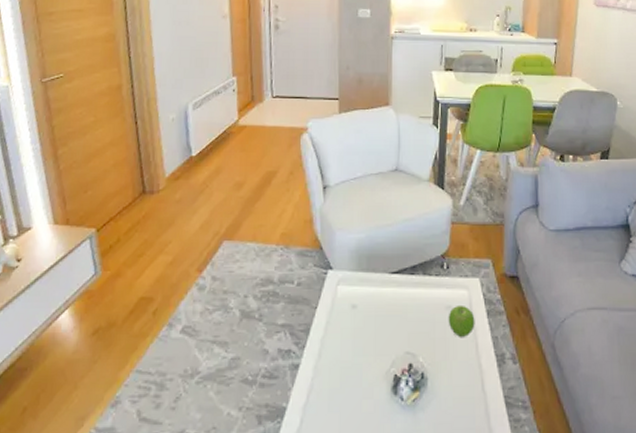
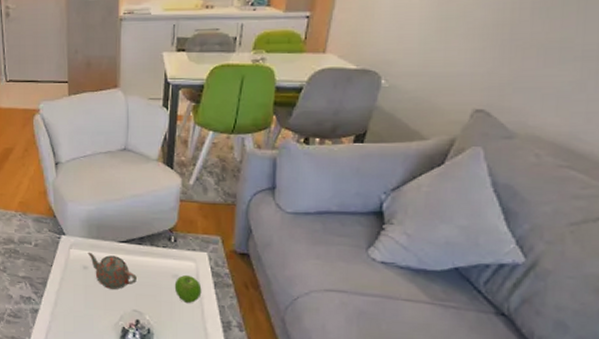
teapot: none [357,287,409,330] -> present [87,252,137,290]

